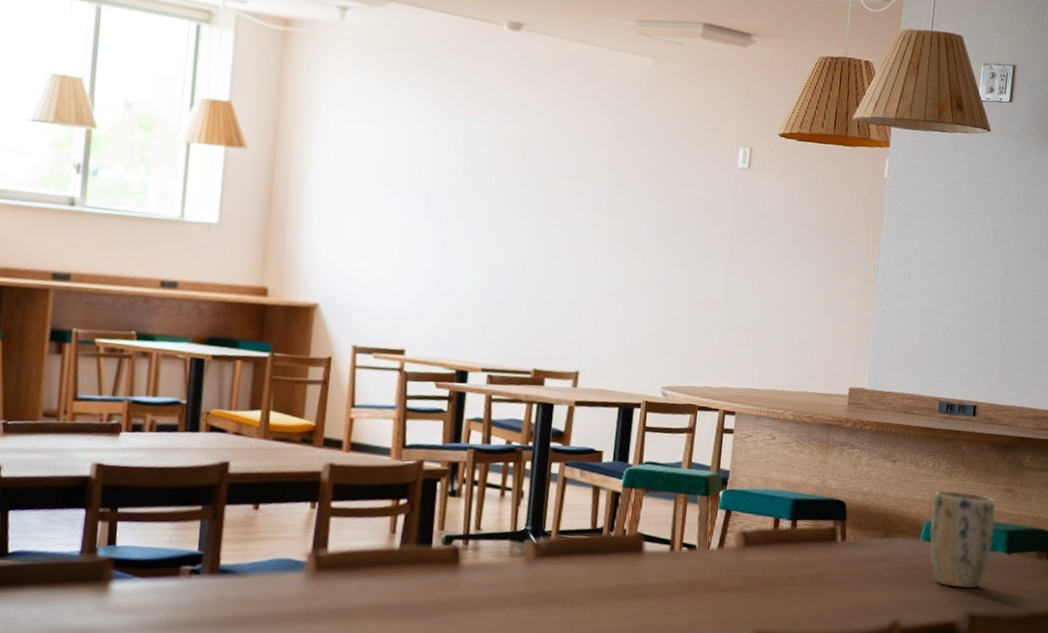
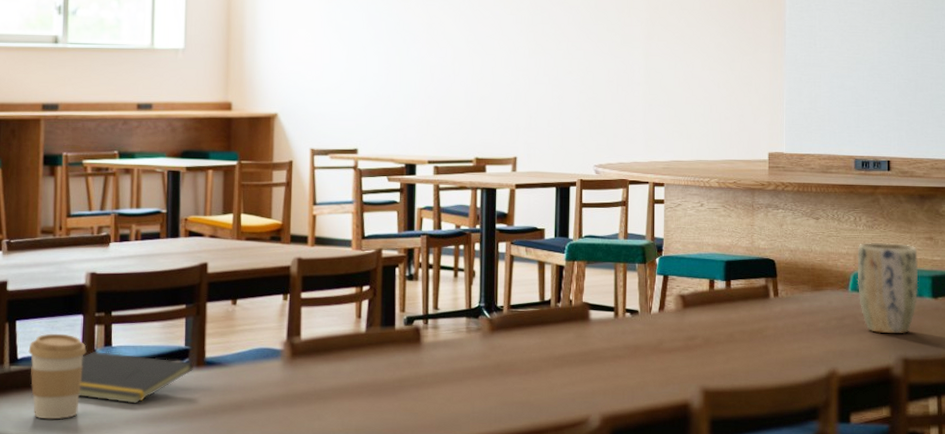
coffee cup: none [21,527,87,622] -> present [28,333,87,420]
notepad: none [75,549,207,610] -> present [79,350,194,404]

